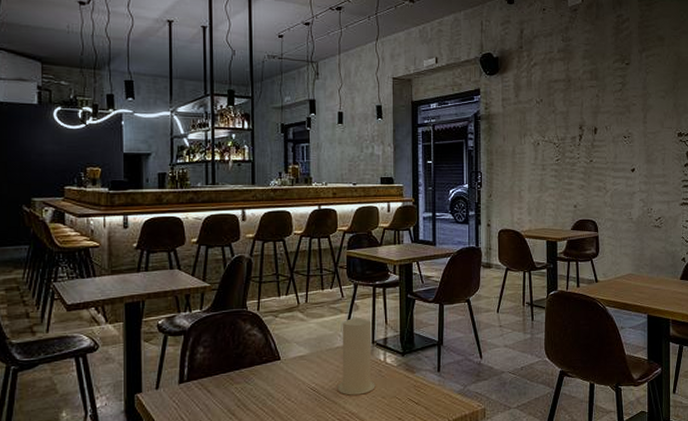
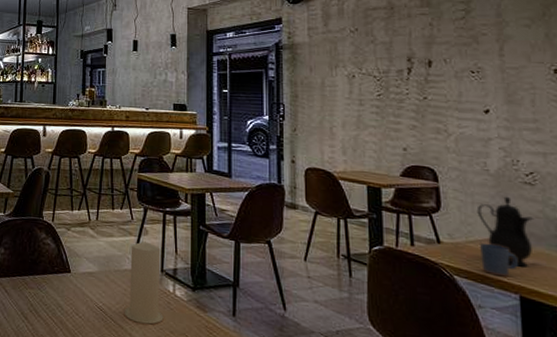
coffeepot: none [623,238,660,293] -> present [476,196,535,267]
mug: none [624,277,647,302] -> present [480,242,518,277]

